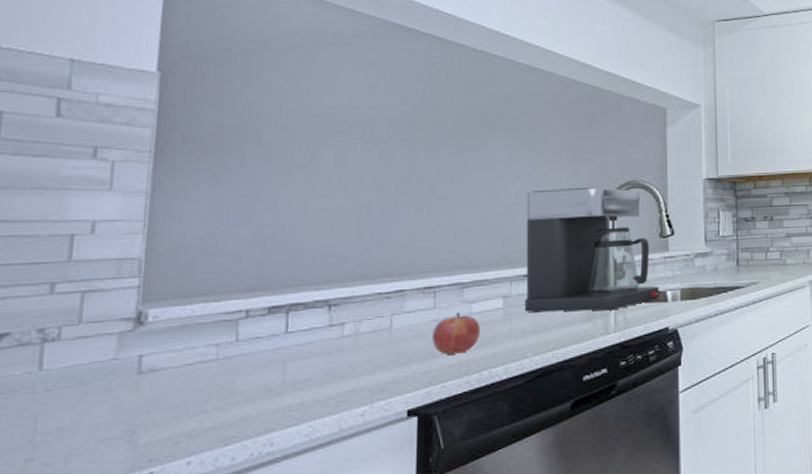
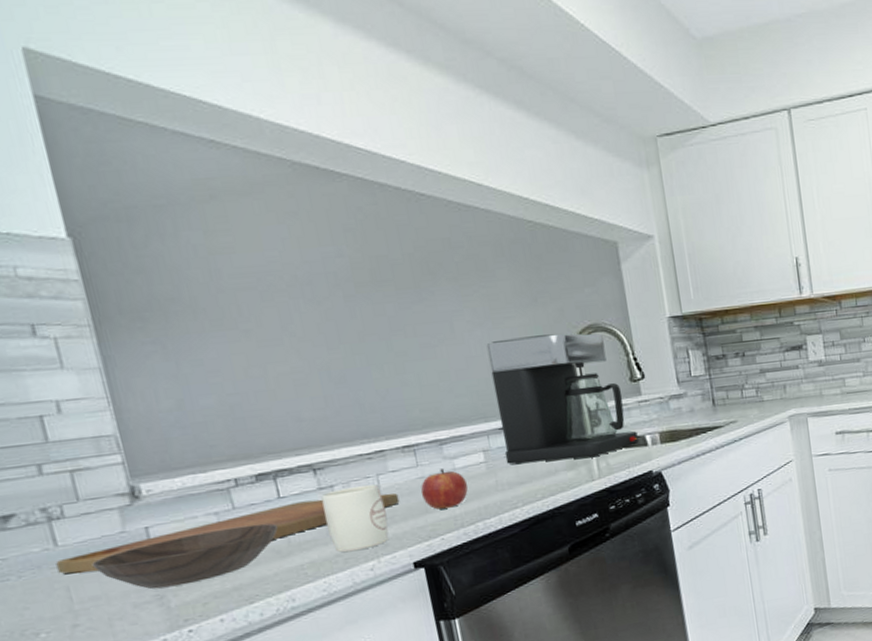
cutting board: none [32,334,408,401] -> present [55,493,400,574]
bowl: none [70,359,278,424] -> present [91,523,279,590]
mug: none [326,325,392,396] -> present [321,484,389,553]

